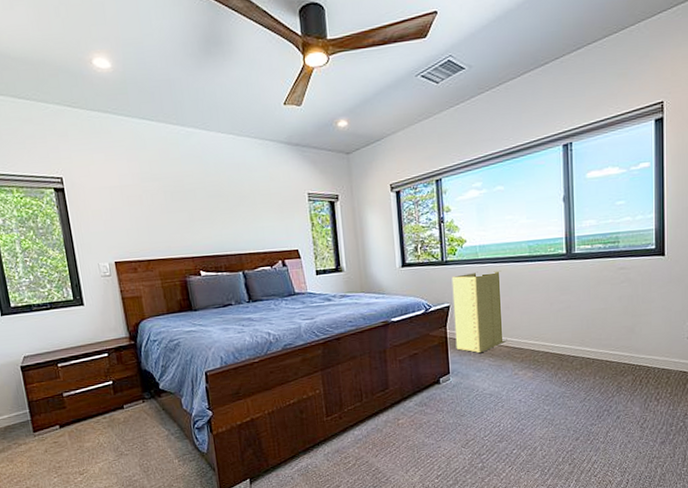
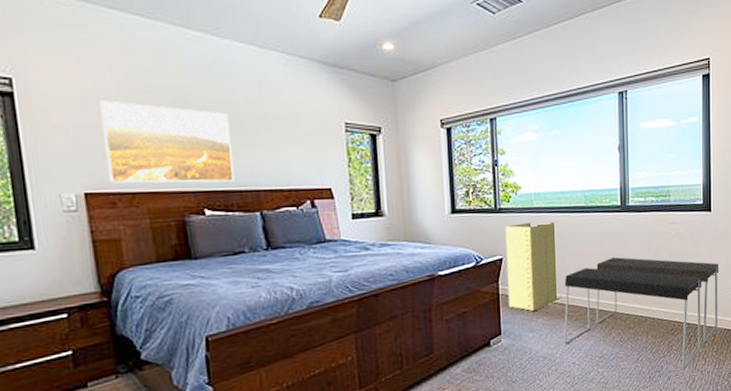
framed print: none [122,189,223,253] -> present [99,100,235,184]
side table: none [509,302,673,410] -> present [564,257,718,370]

